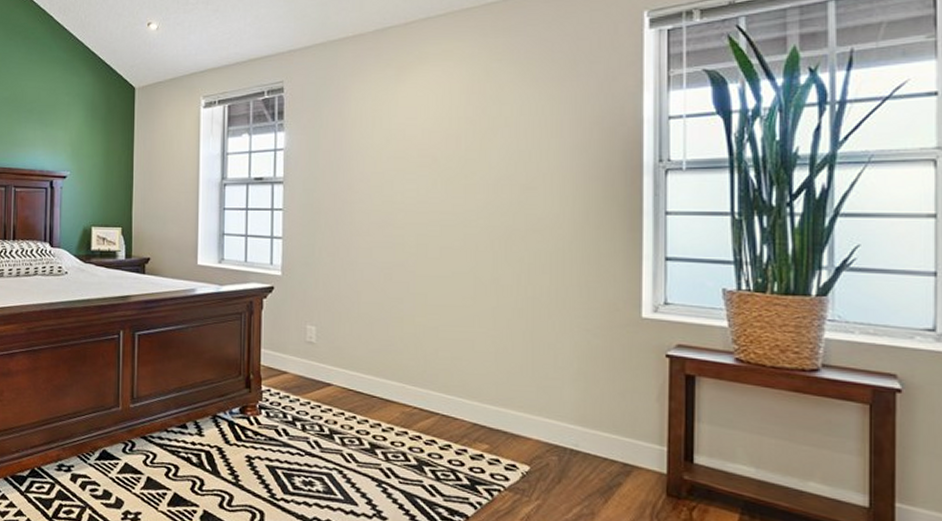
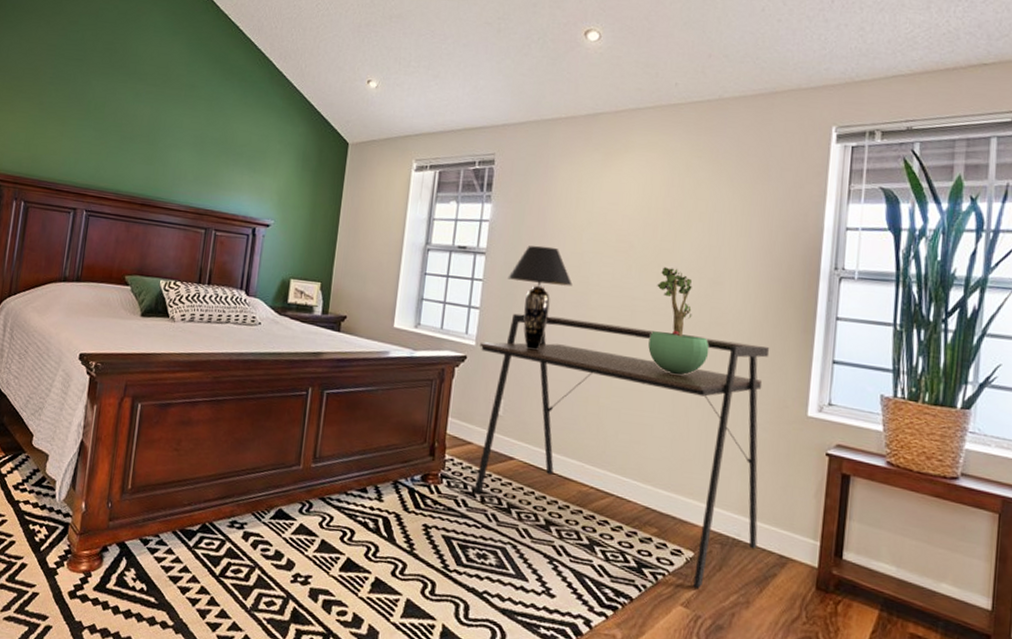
desk: none [286,239,598,502] -> present [474,313,770,588]
table lamp: none [308,169,376,275] -> present [507,245,573,351]
potted plant: none [462,178,528,286] -> present [648,267,709,375]

